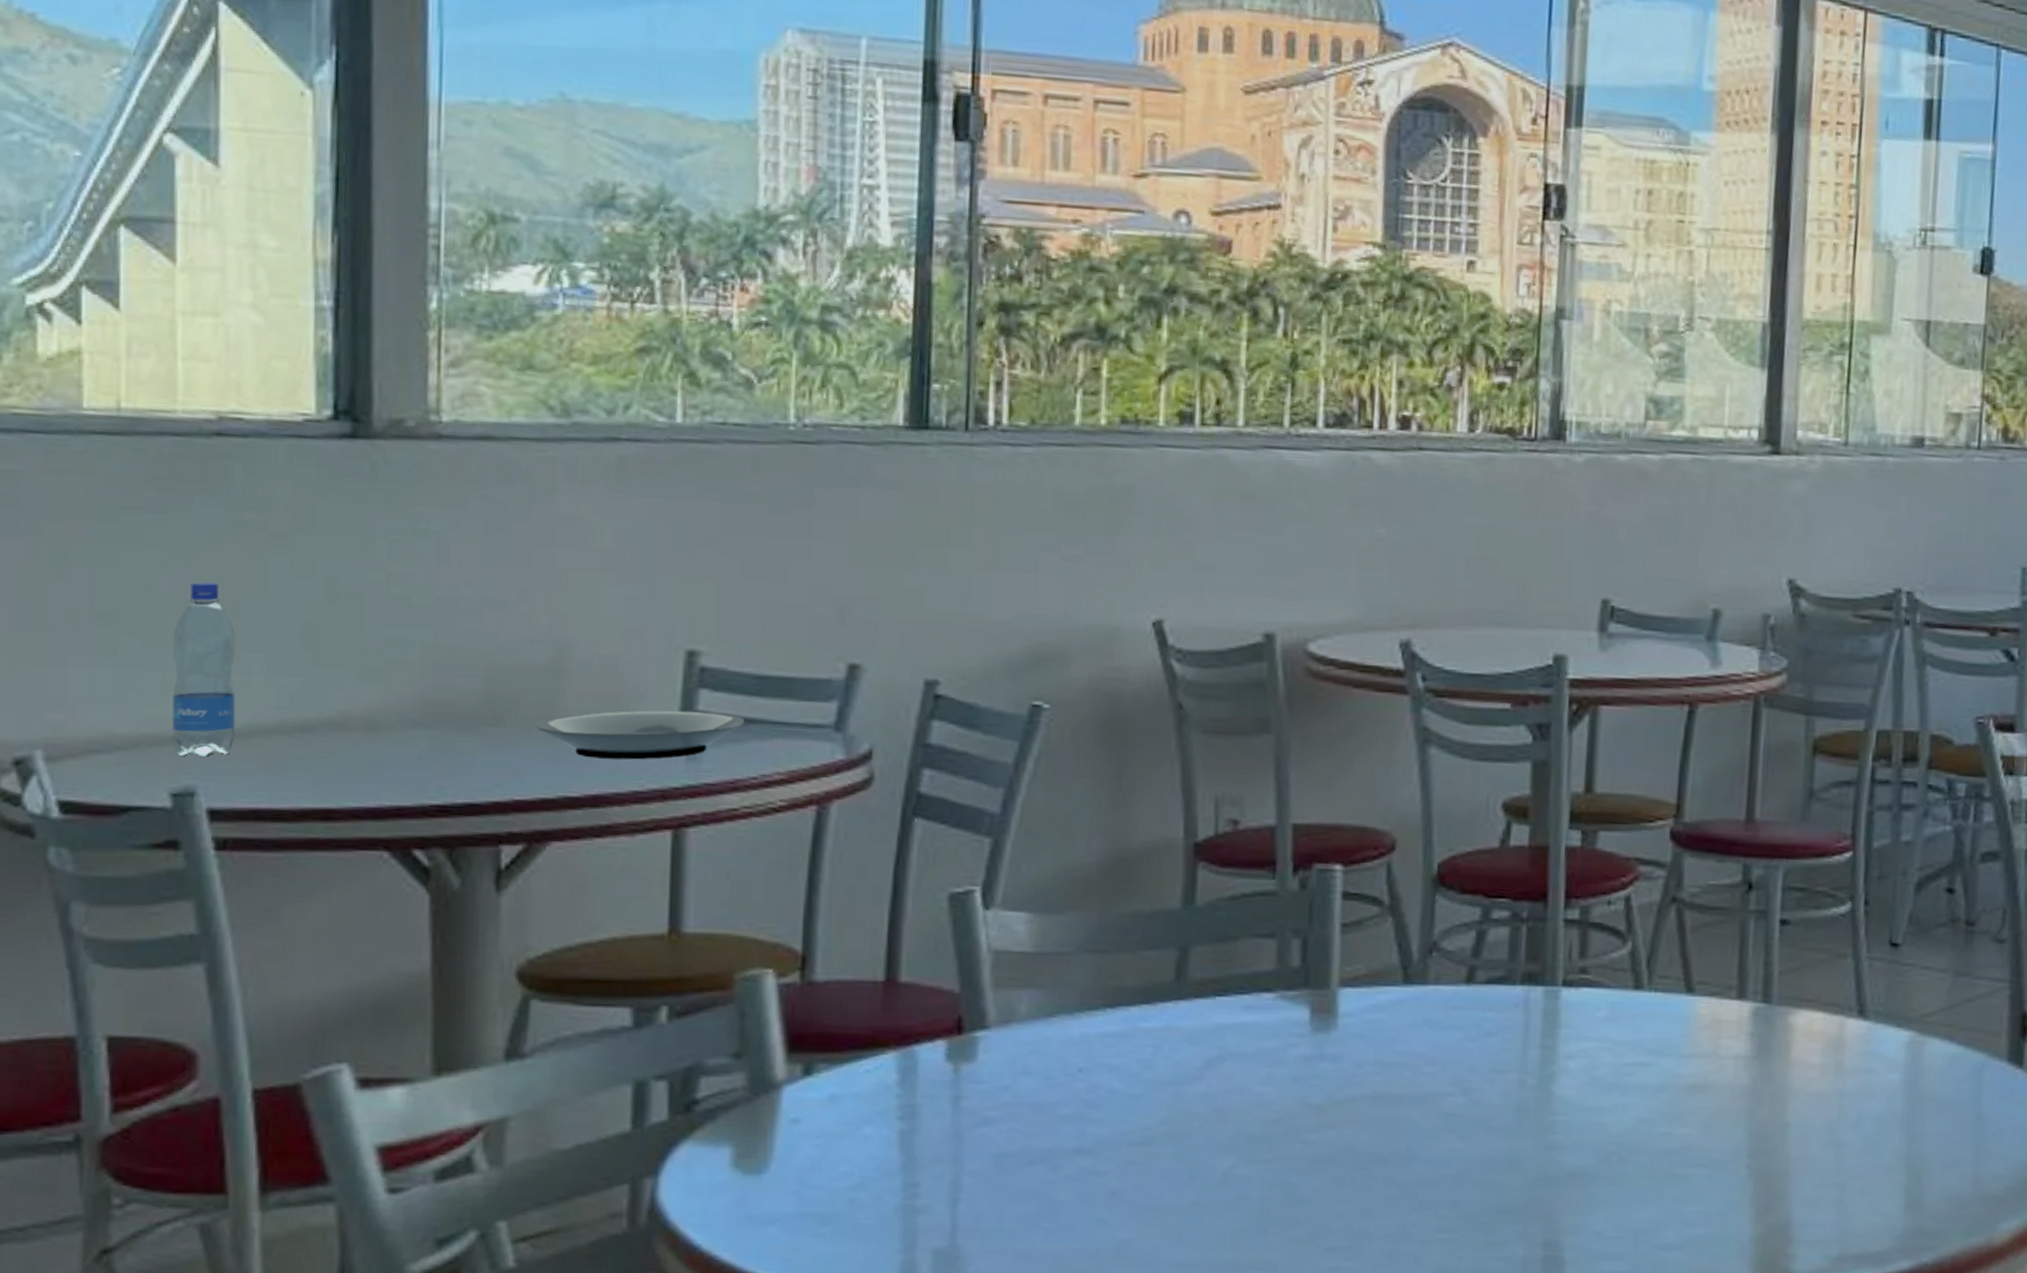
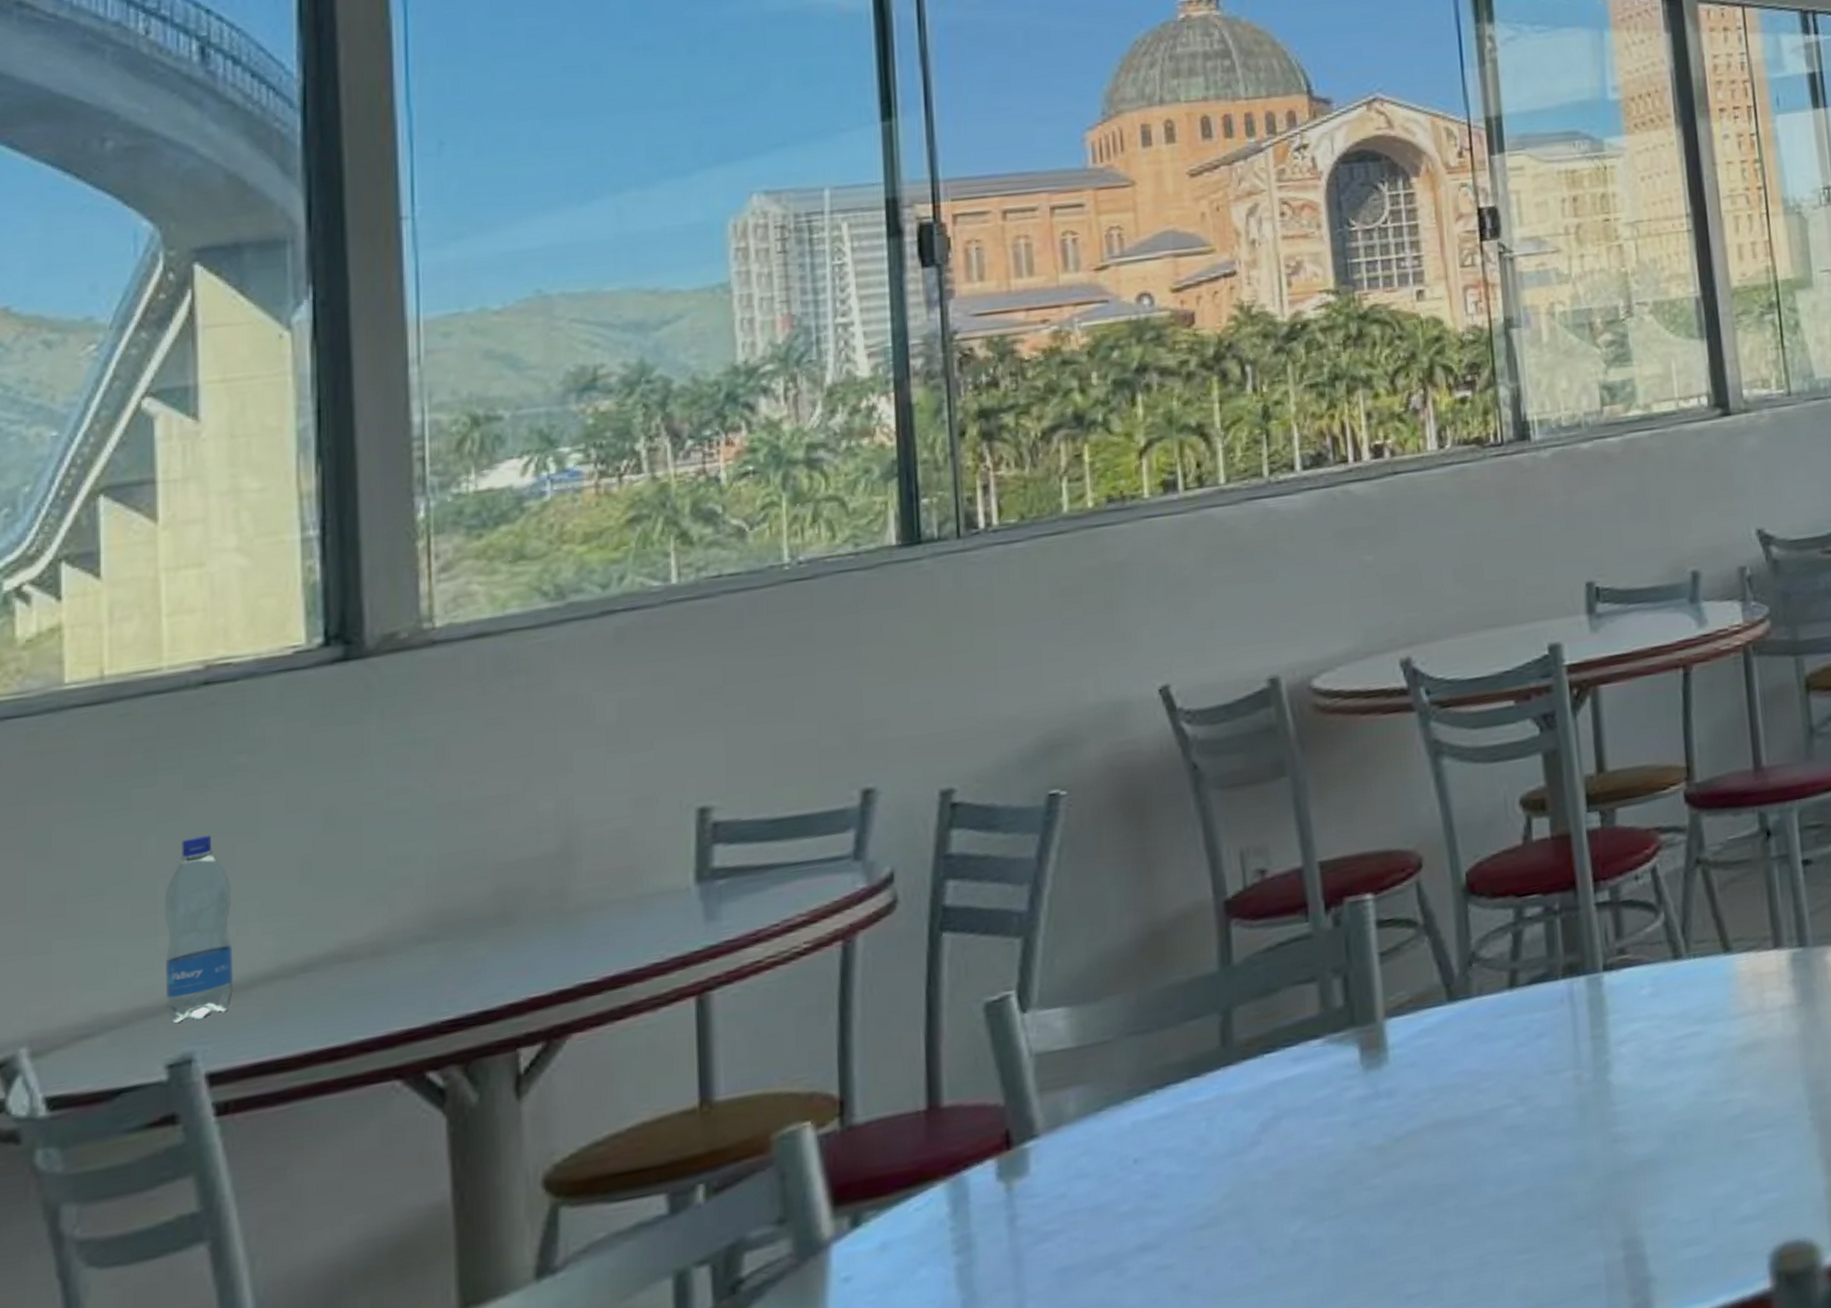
plate: present [535,710,745,760] -> none [547,864,762,939]

